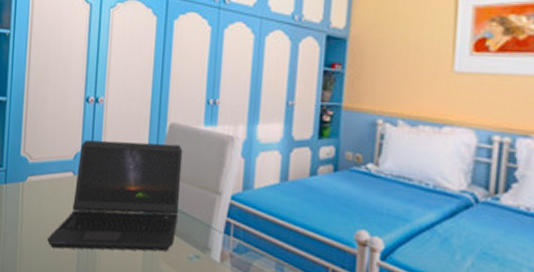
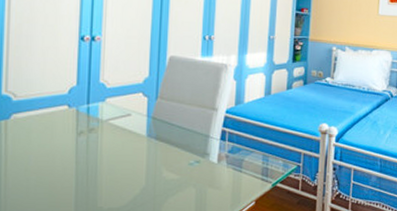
laptop computer: present [48,140,183,252] -> none [40,73,182,178]

